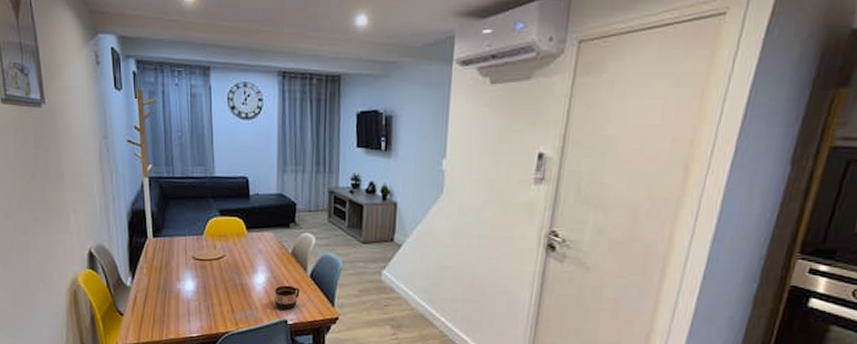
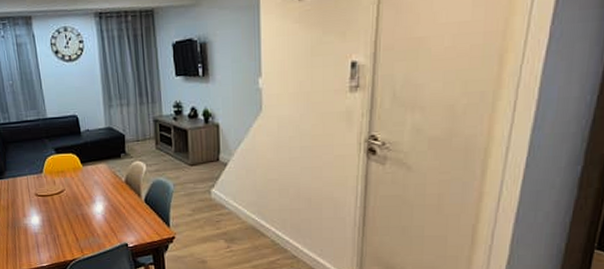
cup: present [275,285,300,310] -> none [113,211,137,234]

